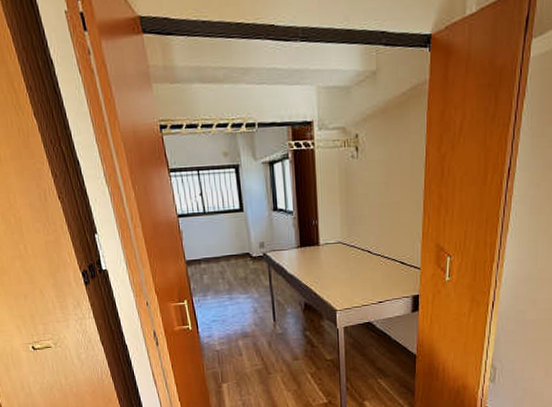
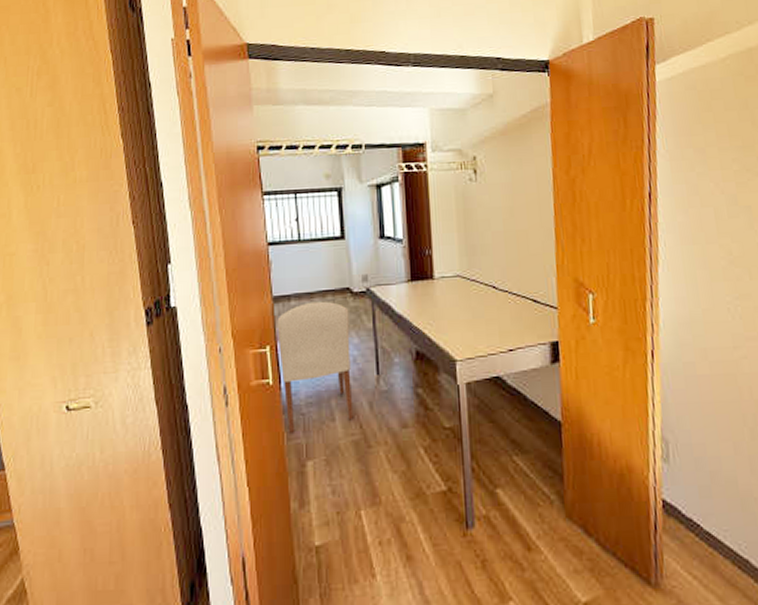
chair: none [191,264,257,364] -> present [277,301,354,433]

